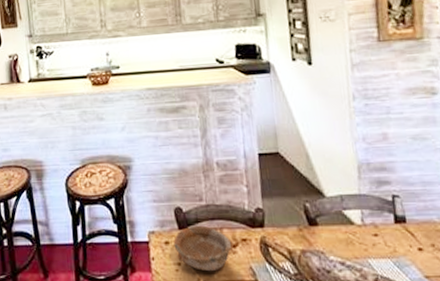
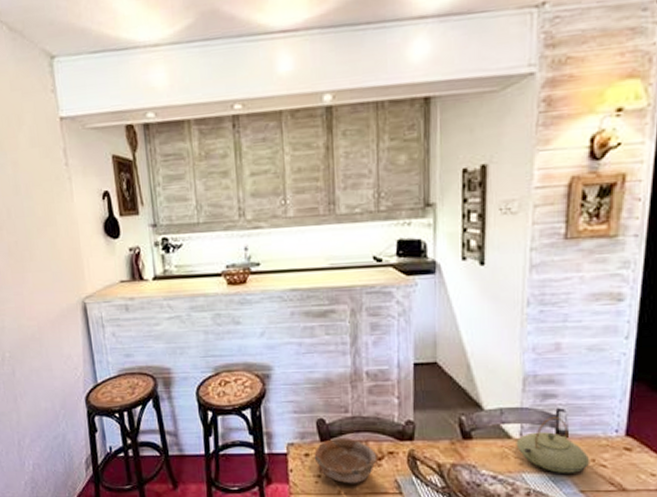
teapot: none [358,203,431,258] -> present [516,417,590,473]

